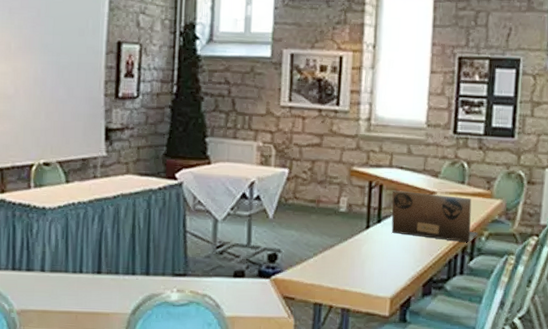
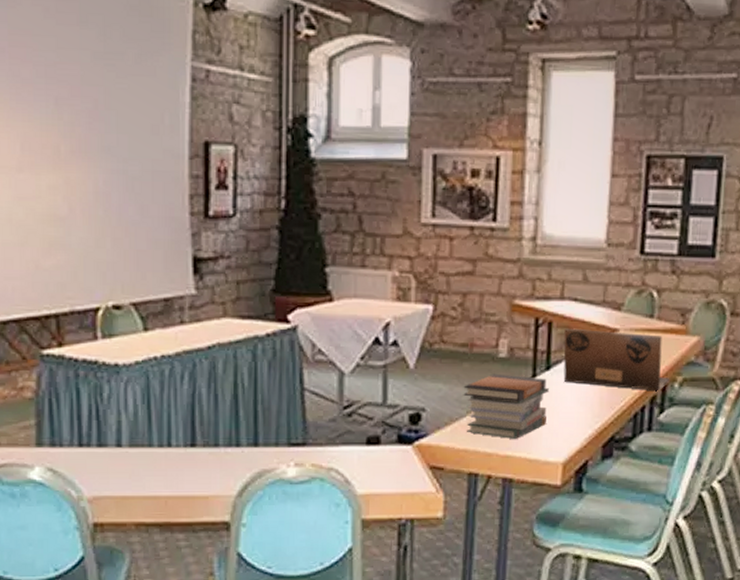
book stack: none [311,224,380,277] -> present [463,373,549,439]

